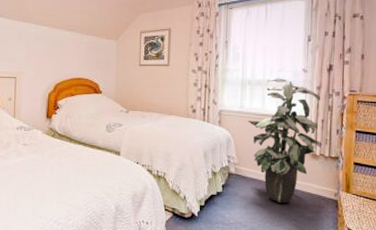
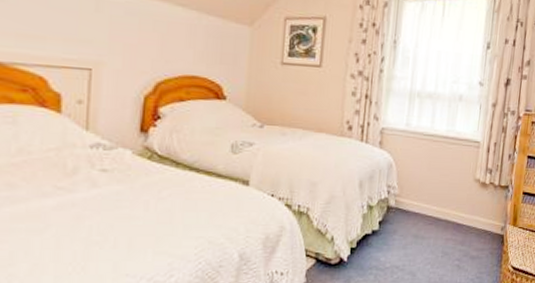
indoor plant: present [248,78,321,204] -> none [414,90,496,241]

